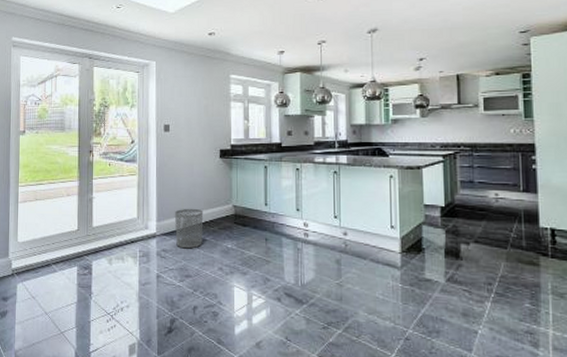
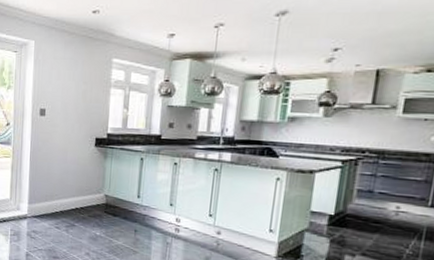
waste bin: present [175,208,204,249] -> none [45,194,75,233]

